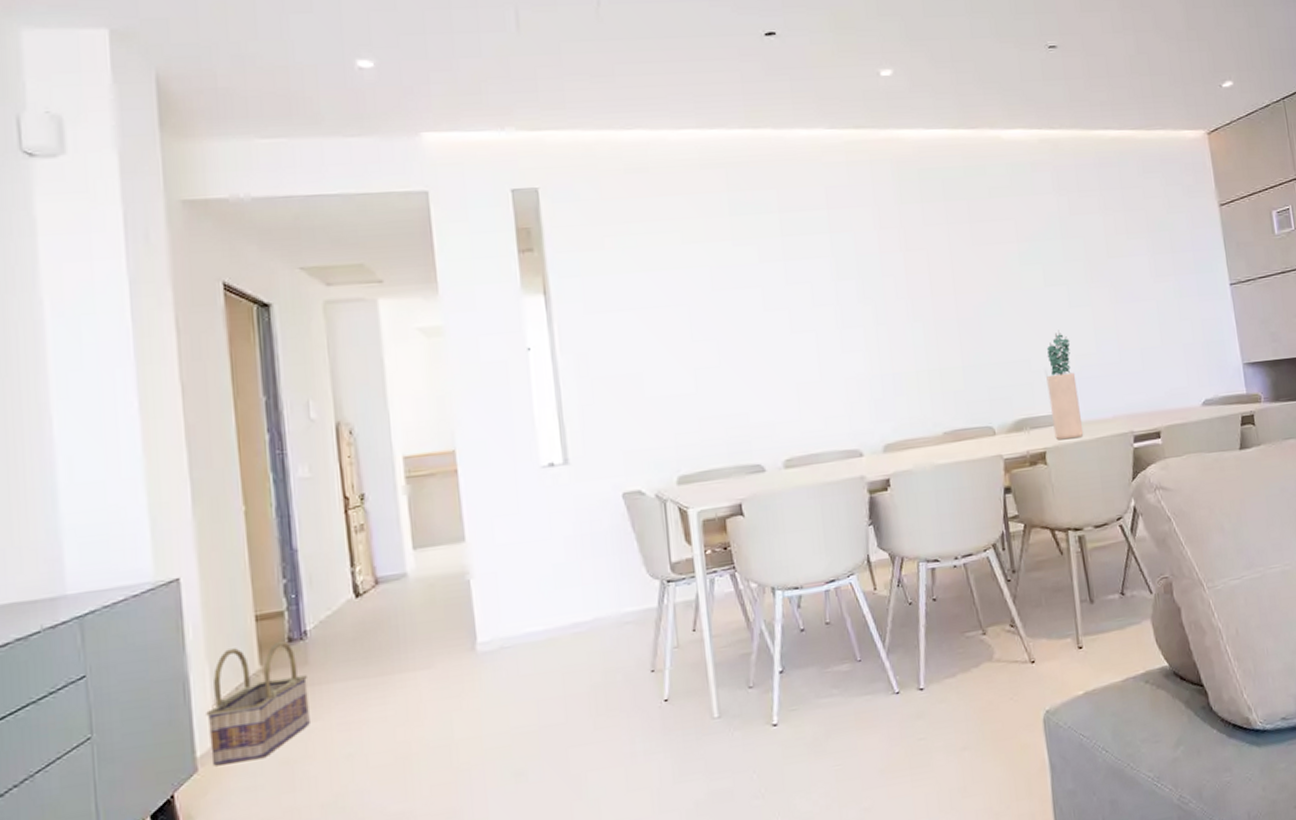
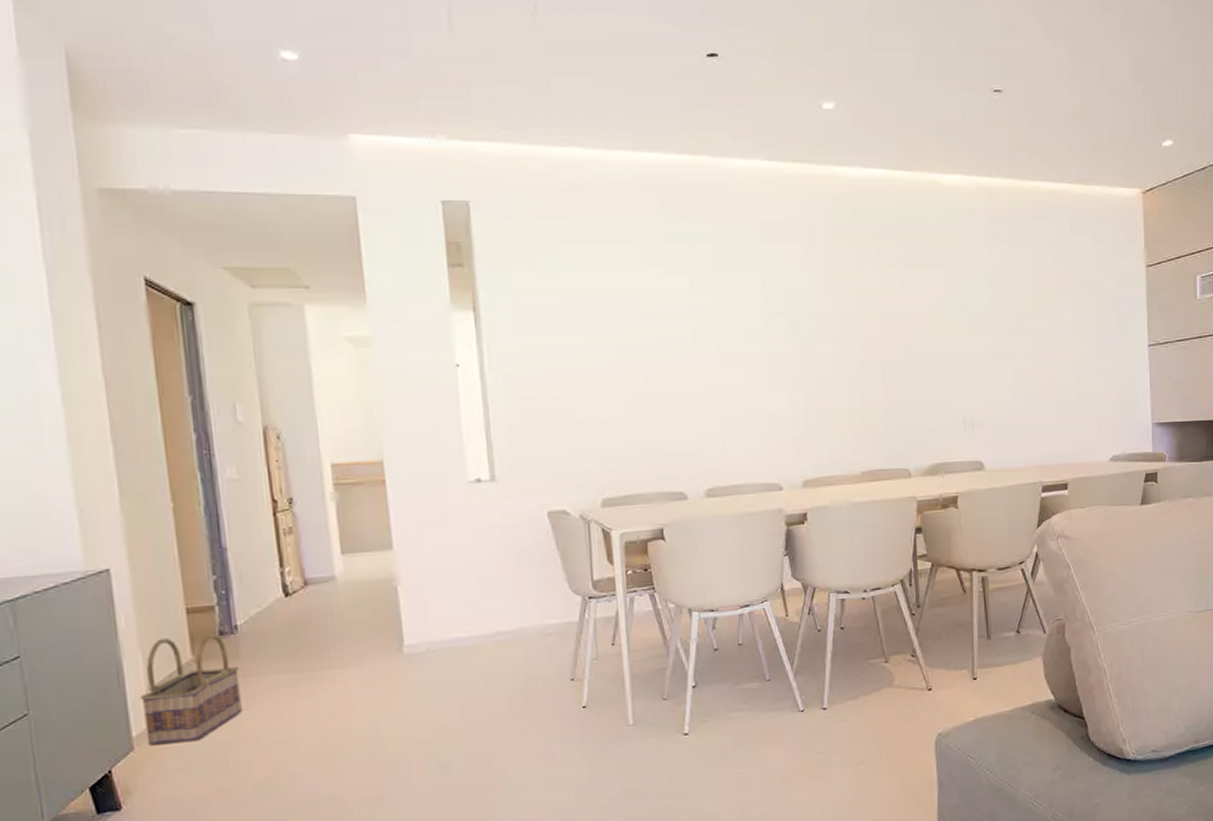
vase: present [1046,330,1084,440] -> none [964,379,995,486]

